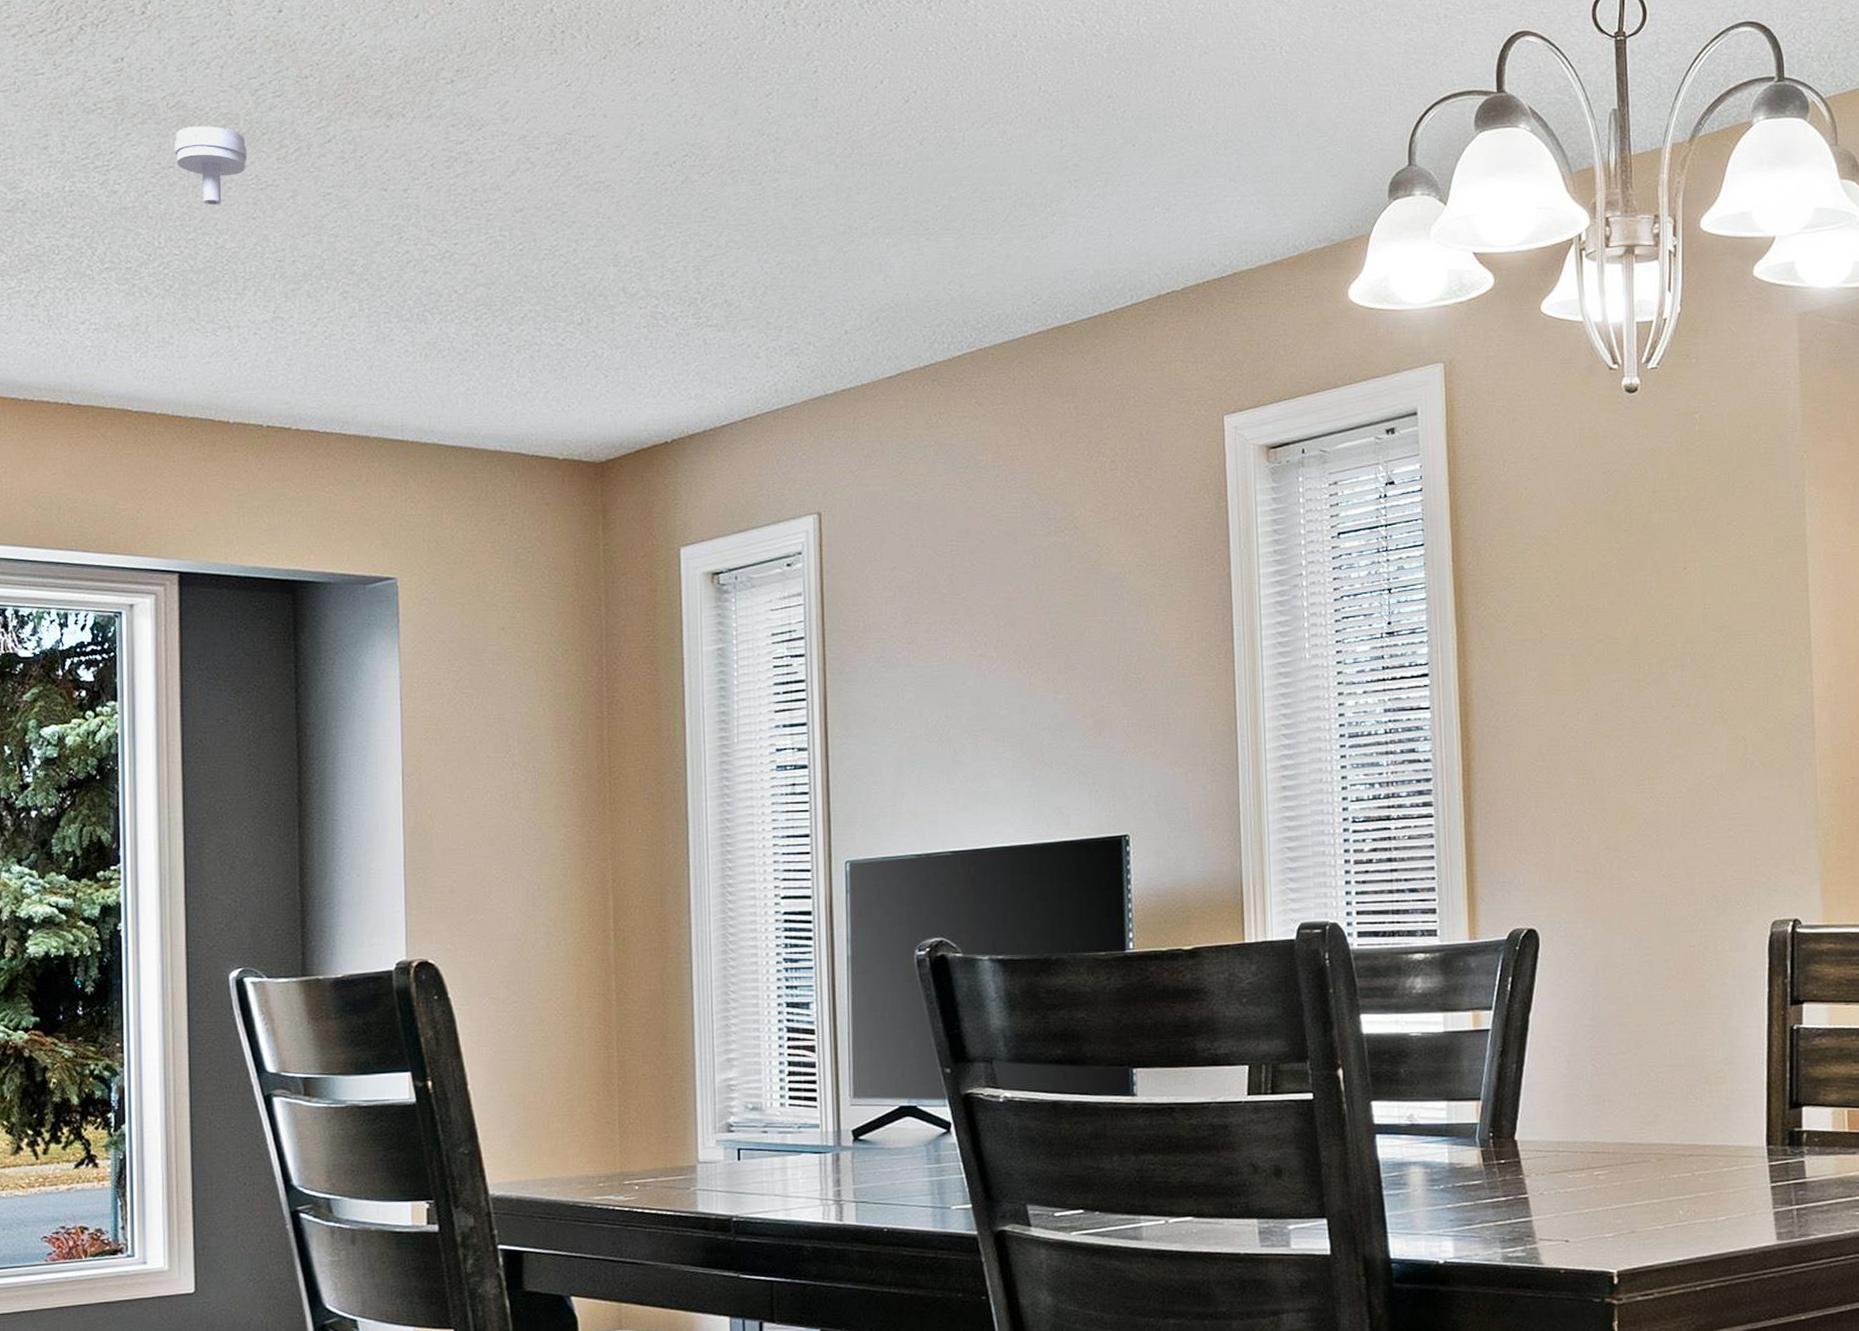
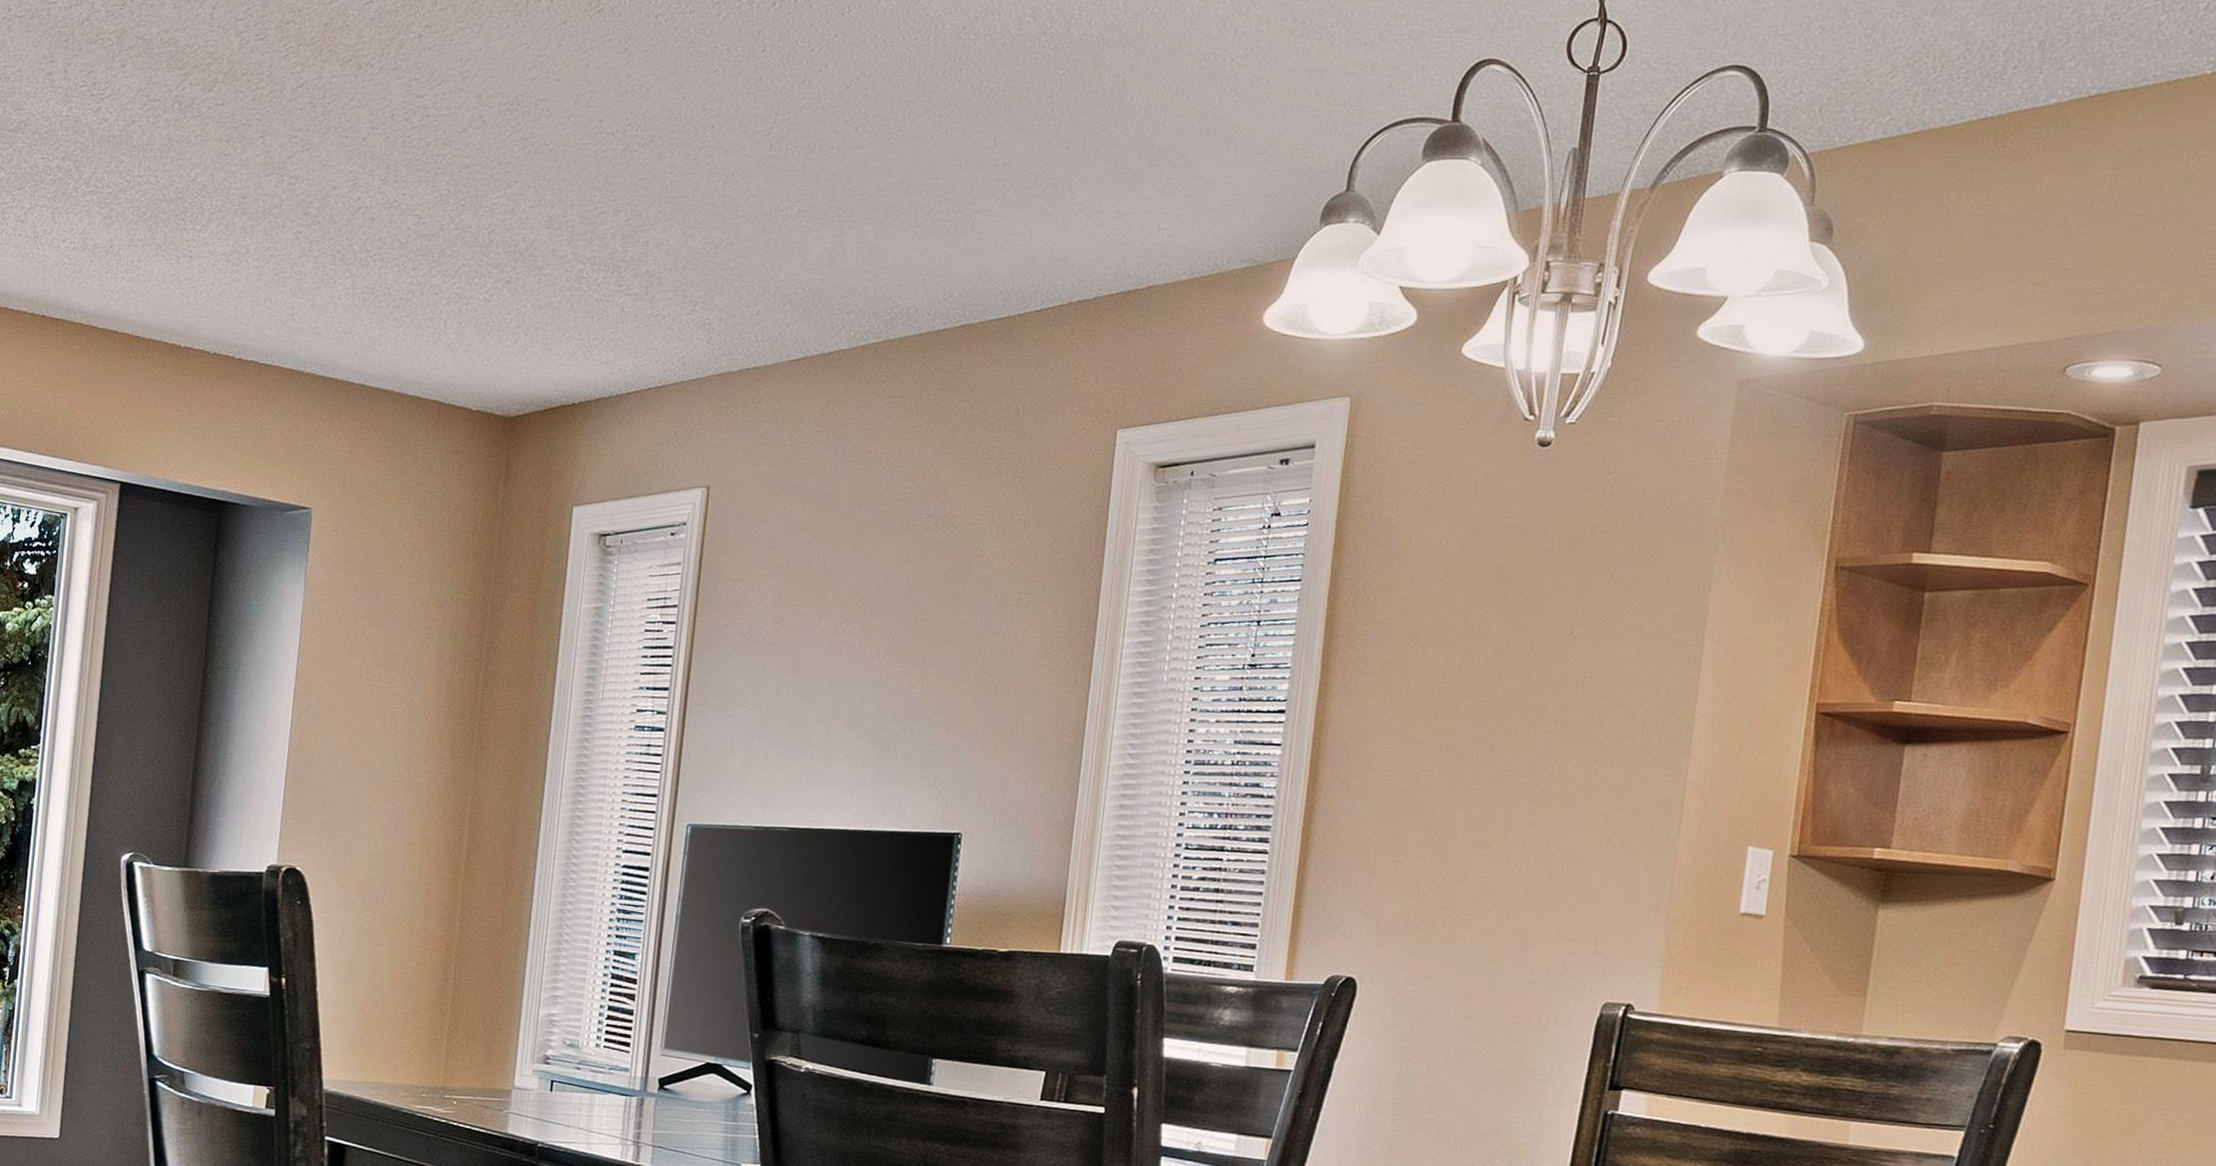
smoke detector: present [175,126,247,206] -> none [162,62,227,140]

